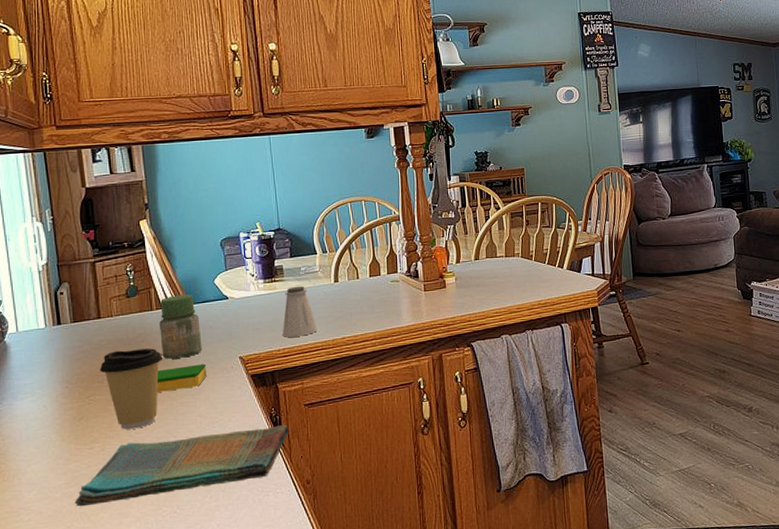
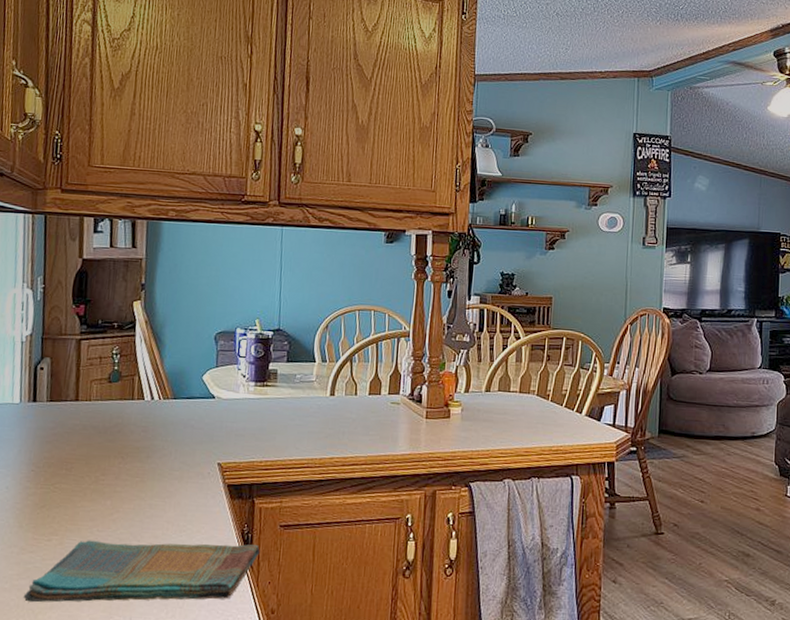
coffee cup: present [100,348,163,430] -> none [70,438,138,526]
dish sponge: present [156,363,207,392] -> none [126,465,182,490]
jar: present [160,294,202,359] -> none [137,387,182,456]
saltshaker: present [283,286,318,337] -> none [267,394,306,450]

